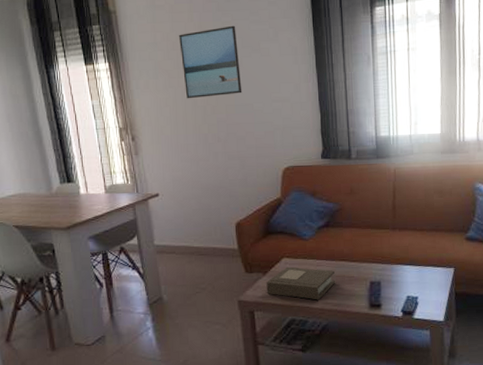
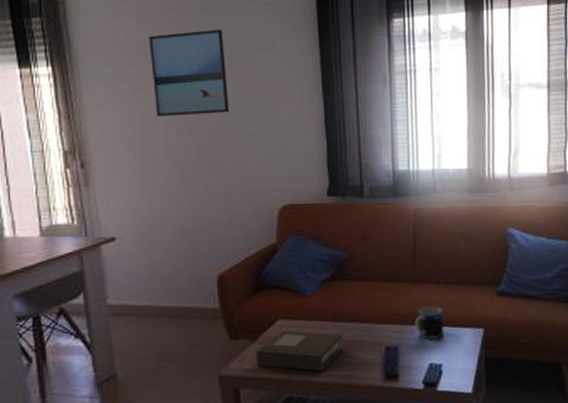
mug: none [394,249,420,276] -> present [414,306,445,339]

